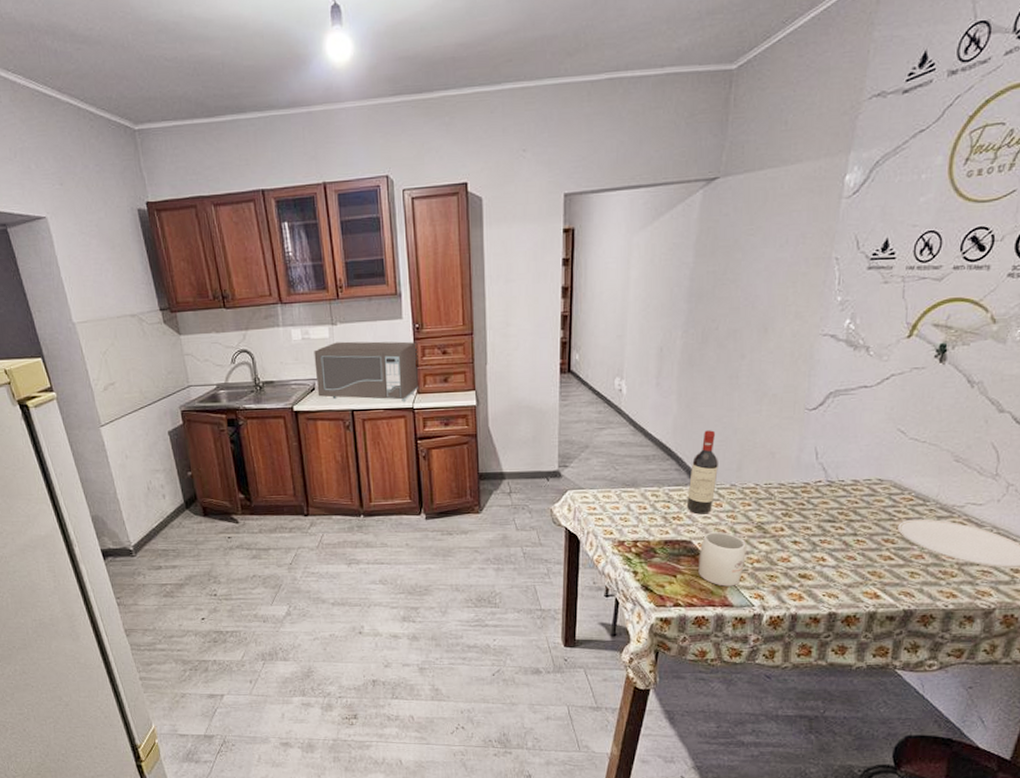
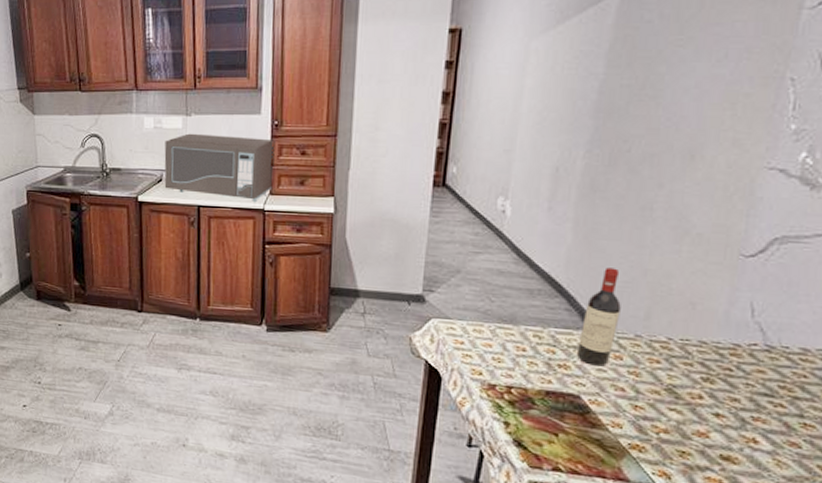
mug: present [698,532,748,587] -> none [586,388,653,458]

